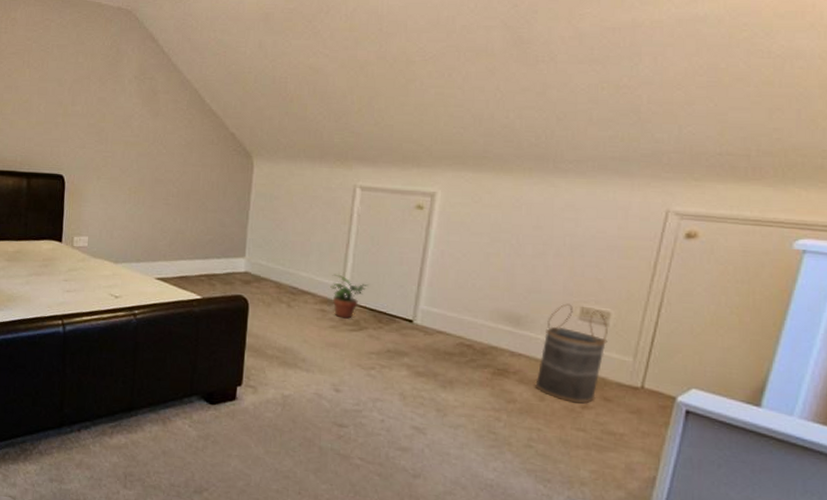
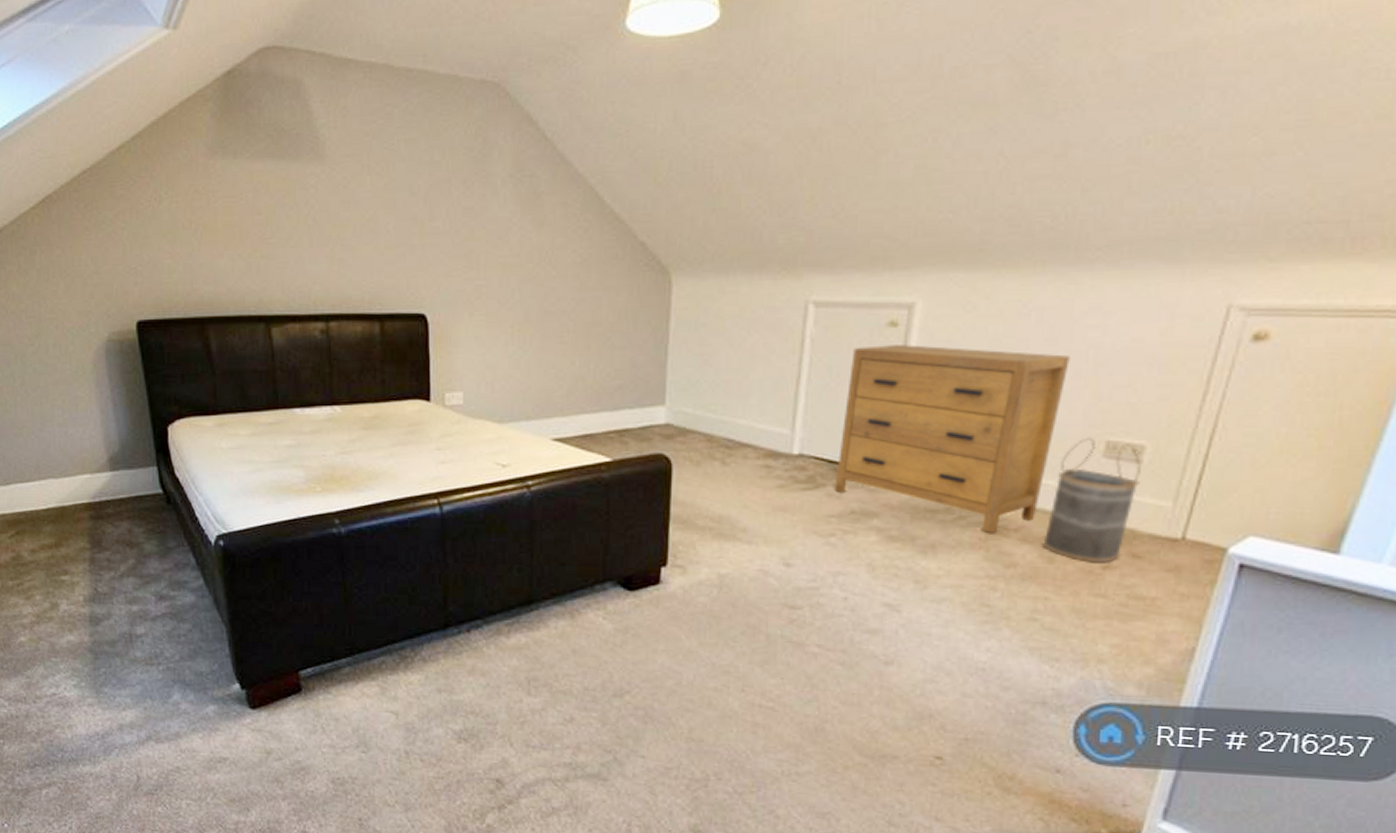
potted plant: present [330,274,369,319] -> none [776,419,826,475]
dresser: none [374,222,552,375] -> present [834,345,1070,534]

